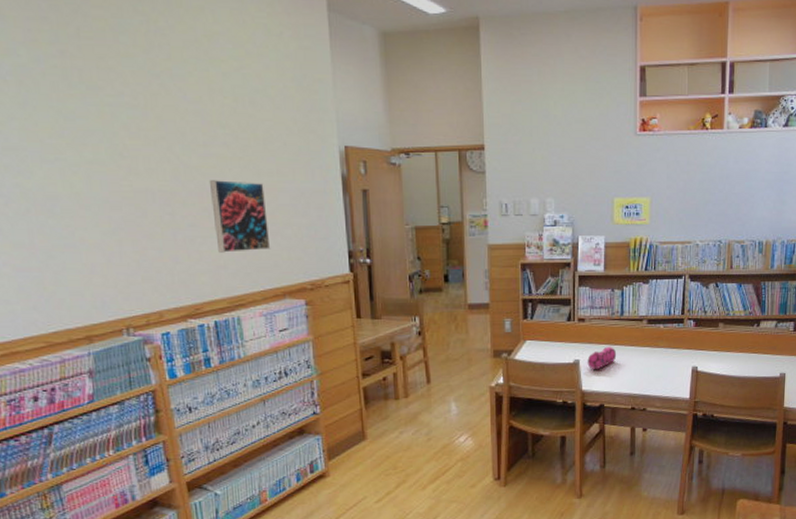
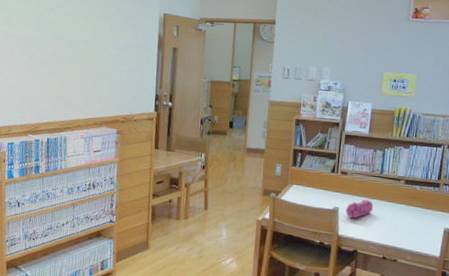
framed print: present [210,180,271,253] -> none [58,32,99,88]

